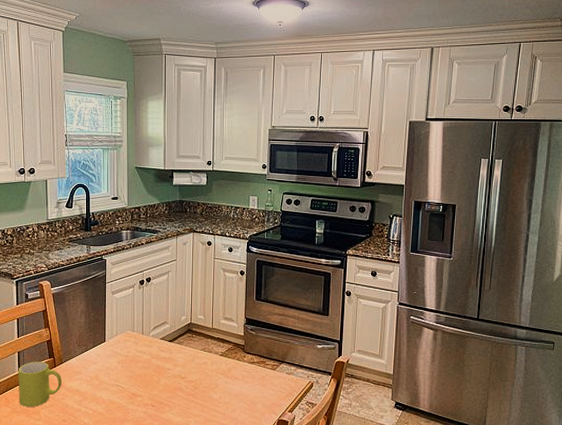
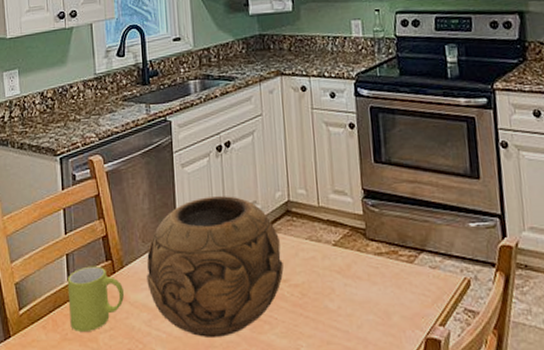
decorative bowl: none [80,317,183,414] -> present [147,196,284,337]

